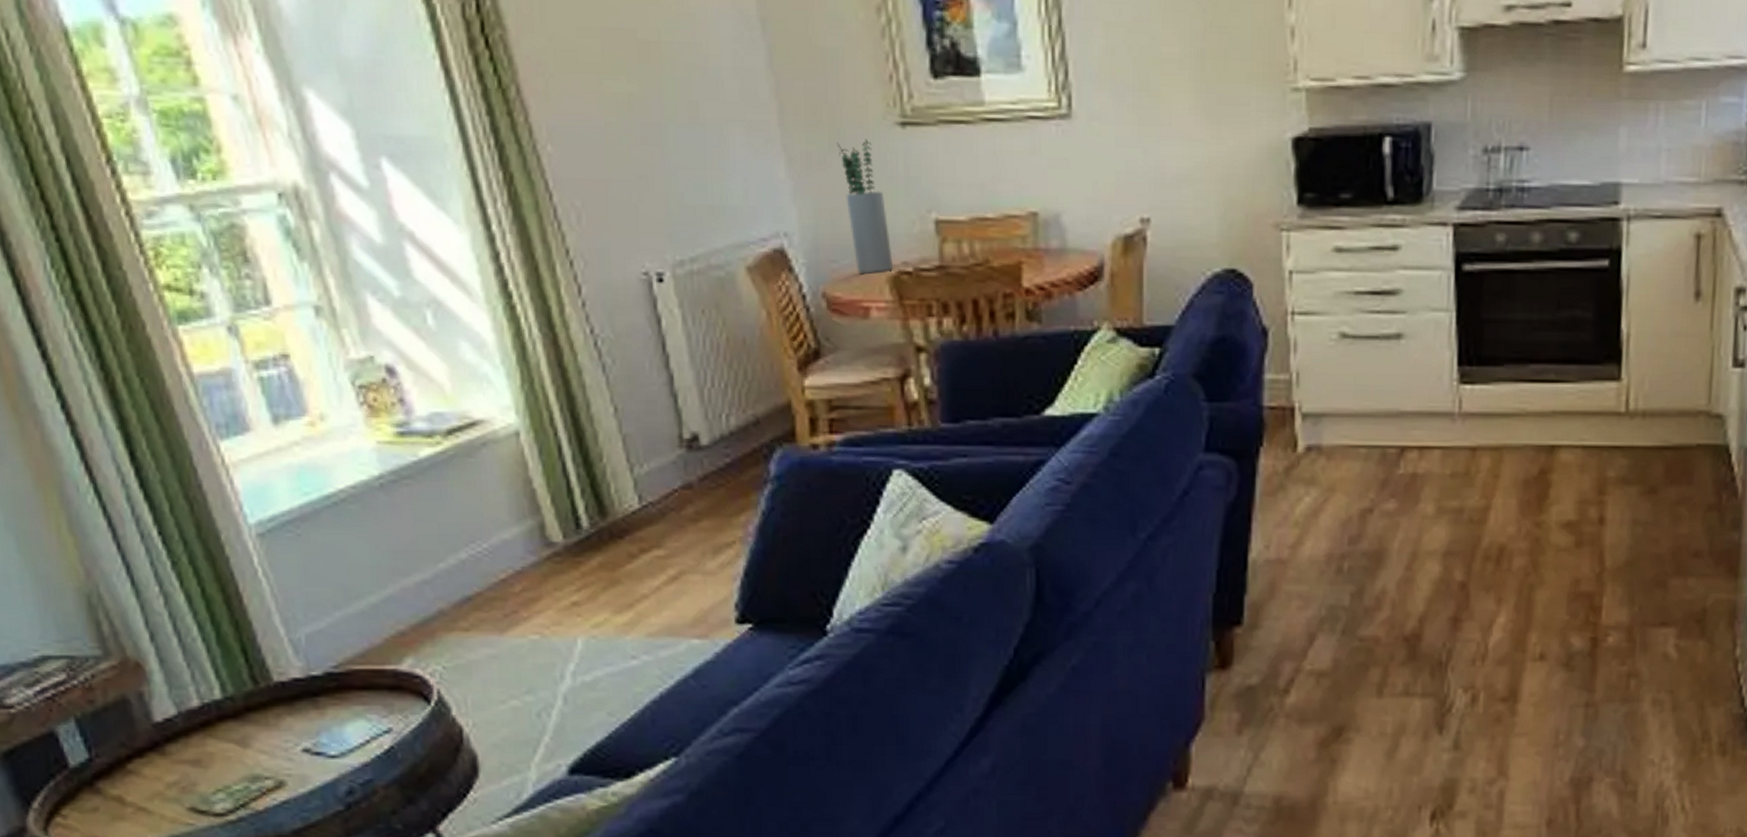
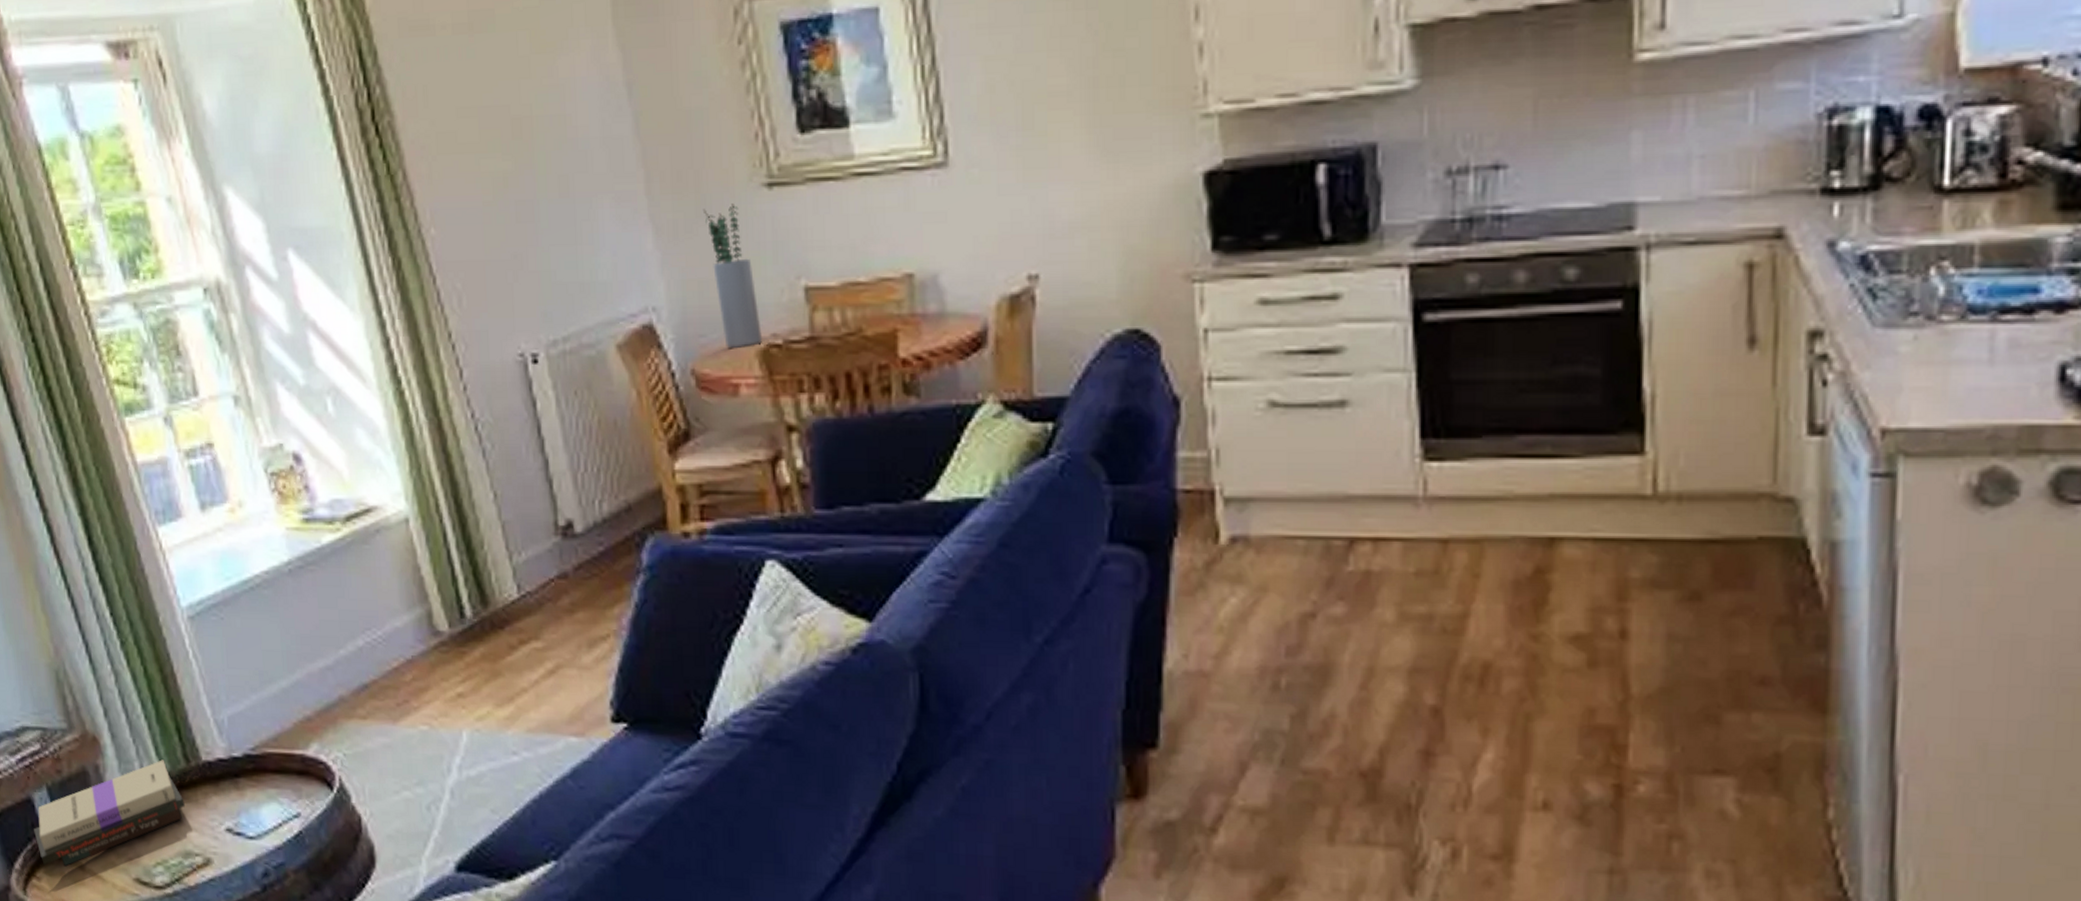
books: none [58,683,252,802] -> present [34,759,185,867]

